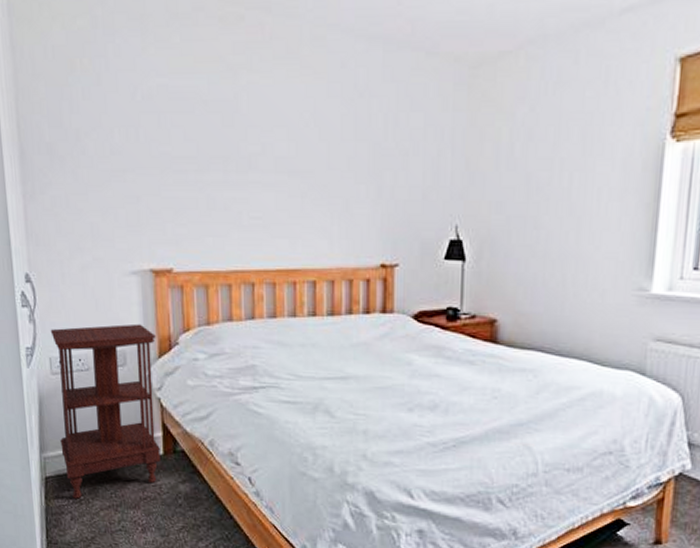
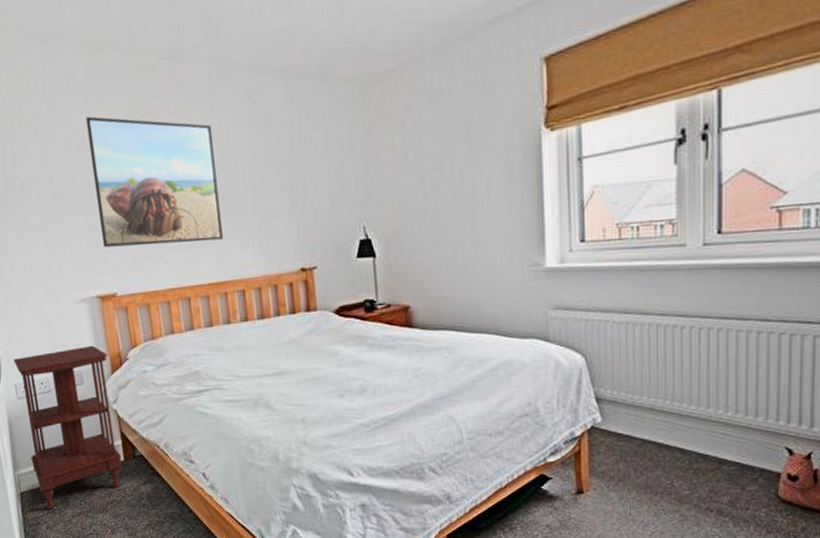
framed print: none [157,66,298,222] -> present [86,116,223,248]

